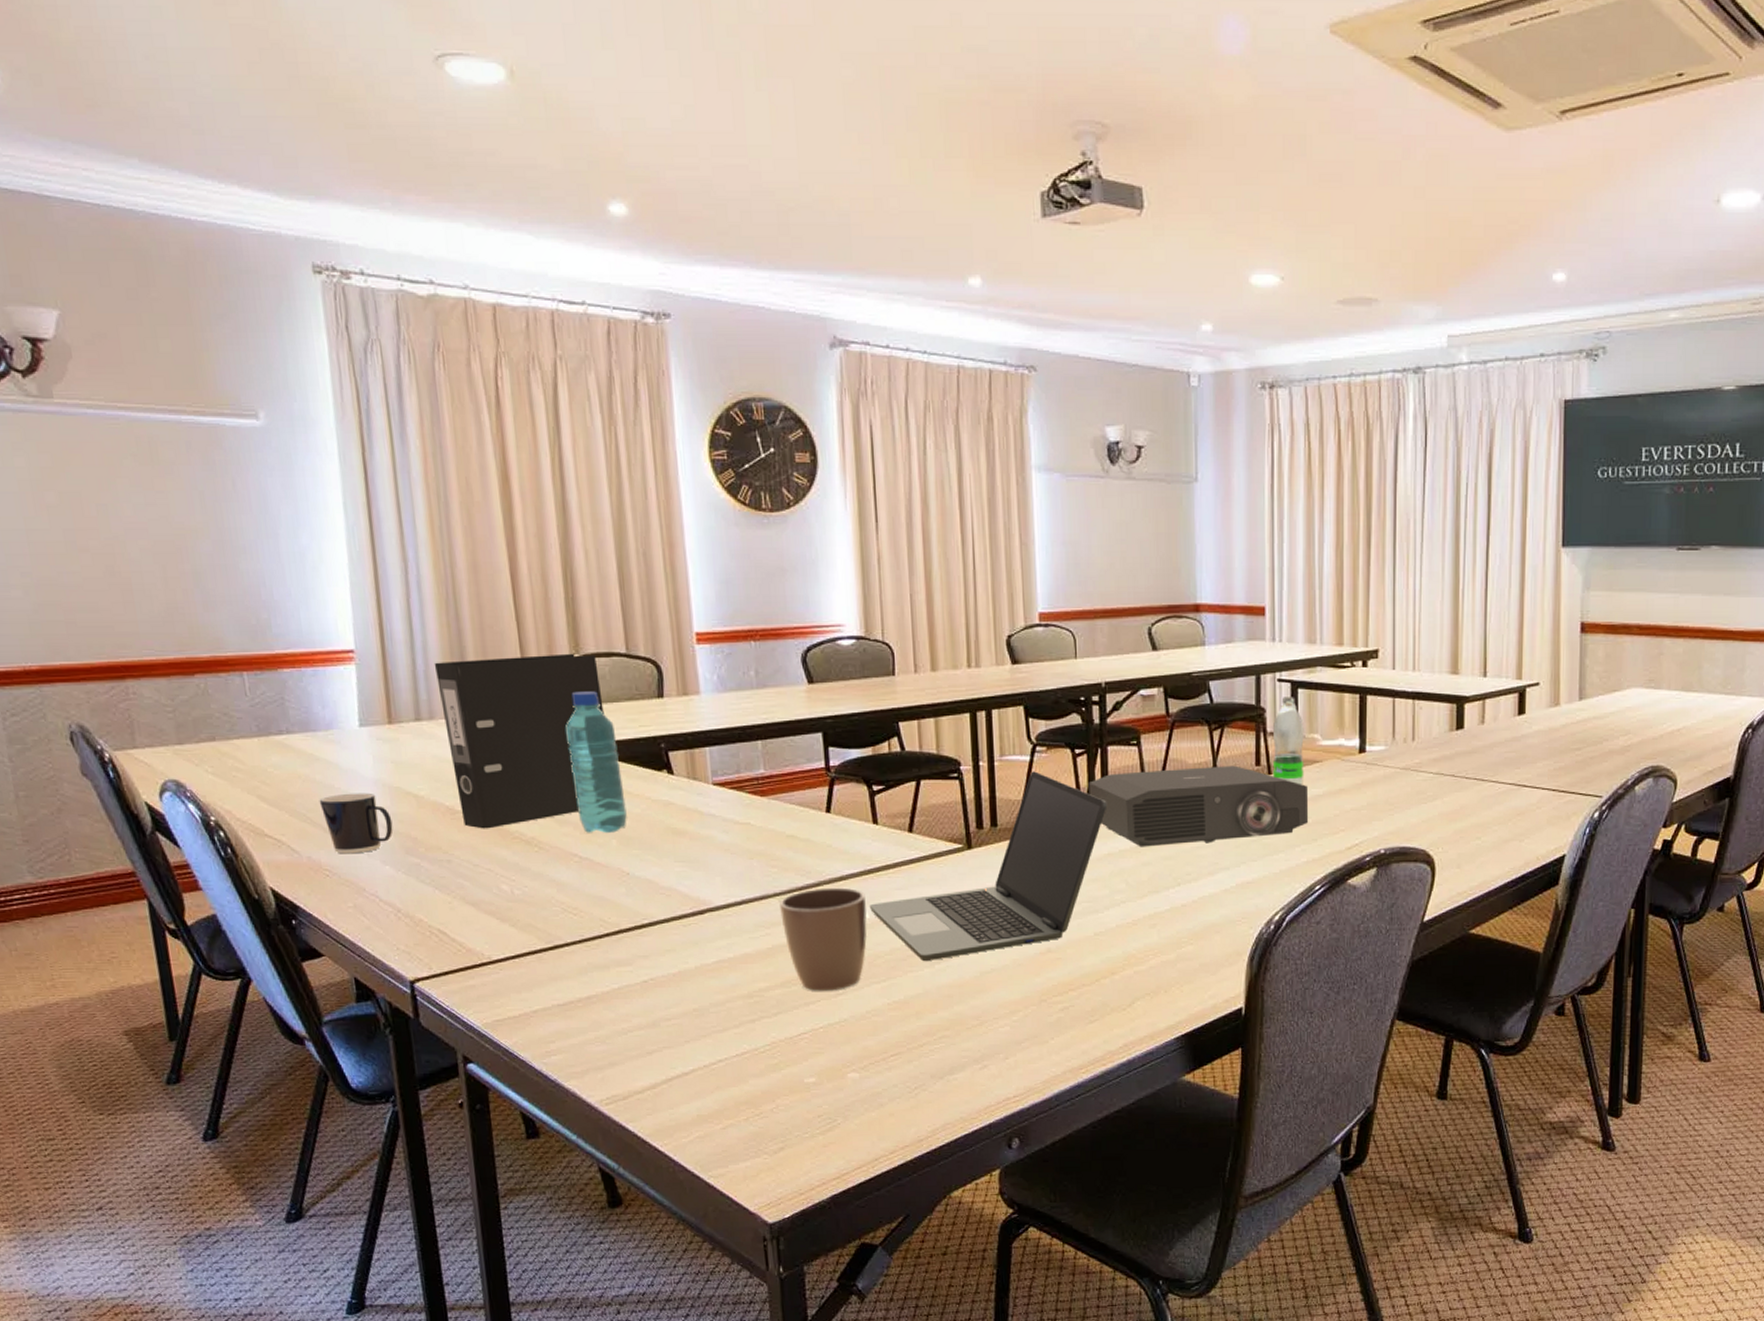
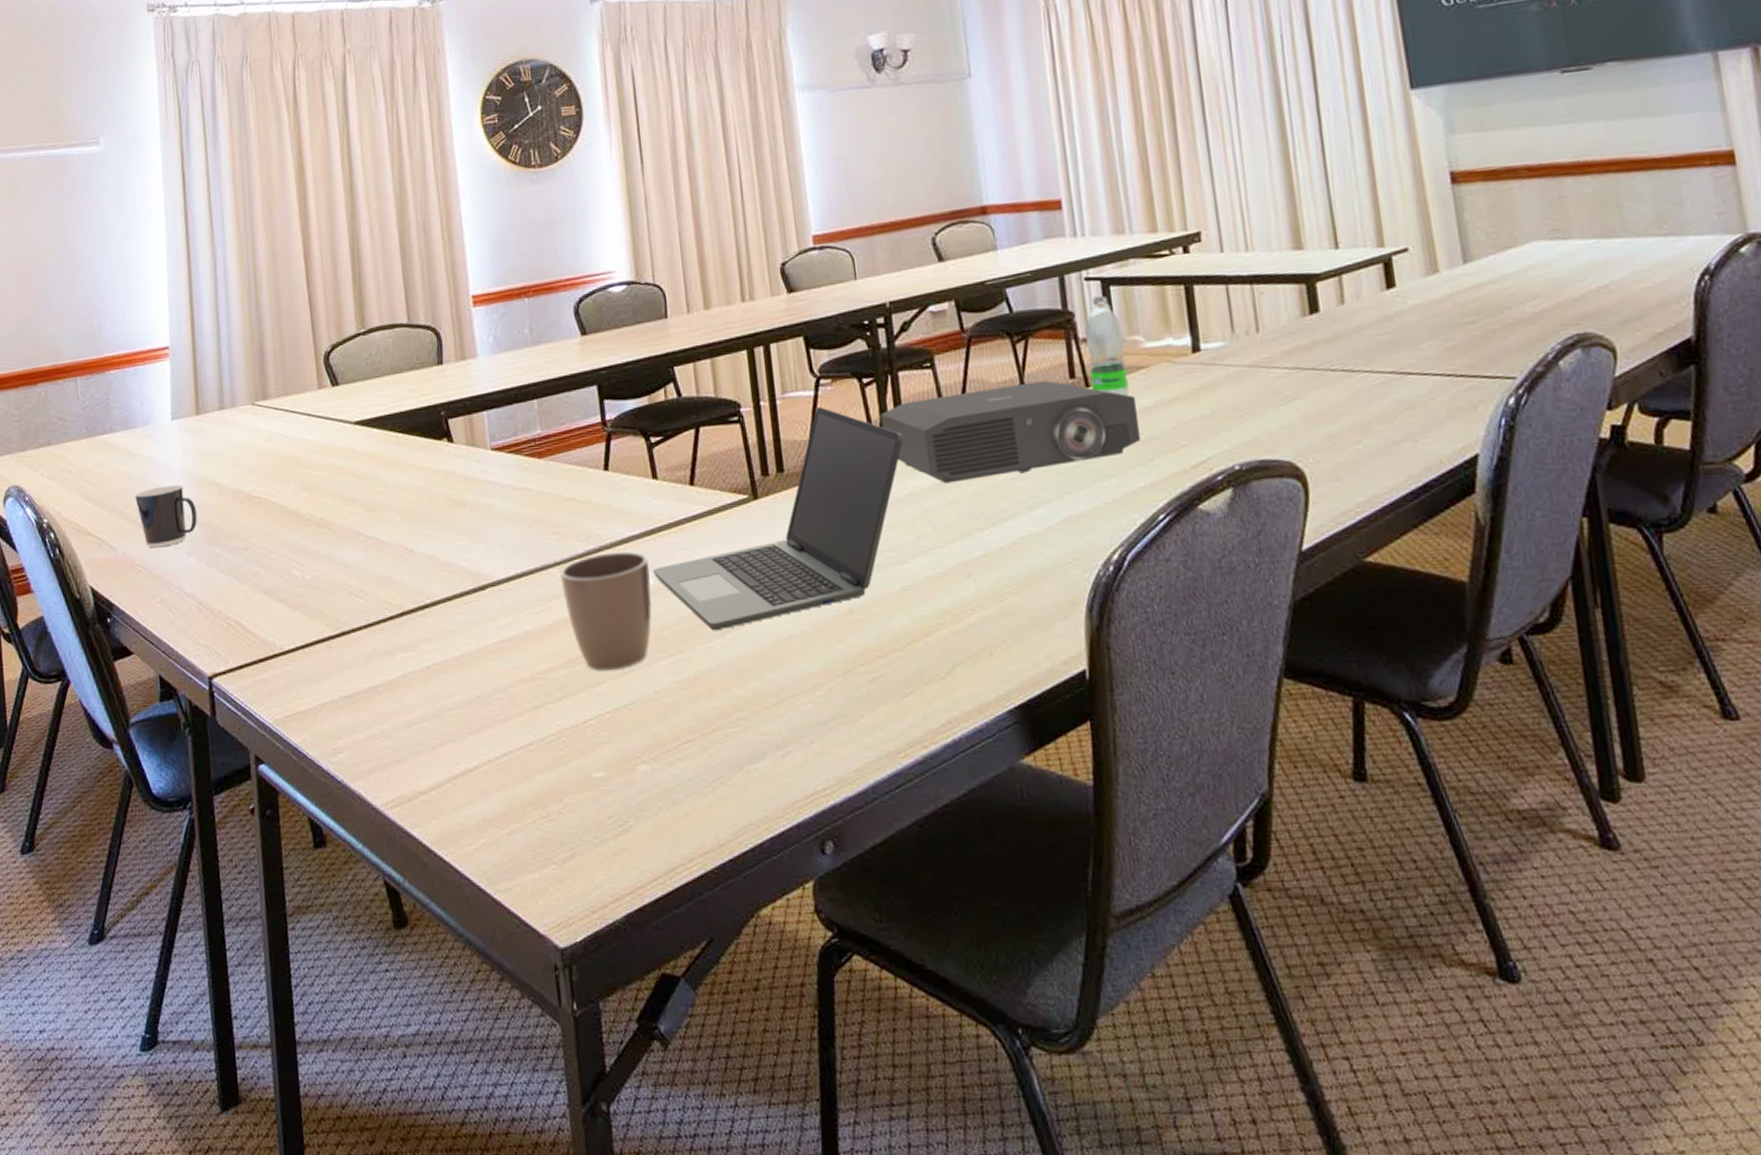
binder: present [434,653,604,829] -> none [236,328,388,514]
water bottle: present [564,691,627,833] -> none [351,364,410,511]

